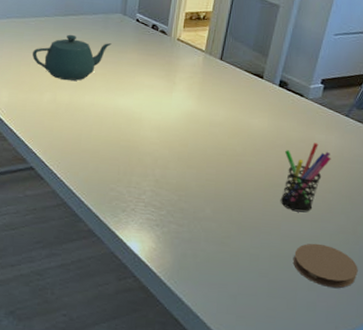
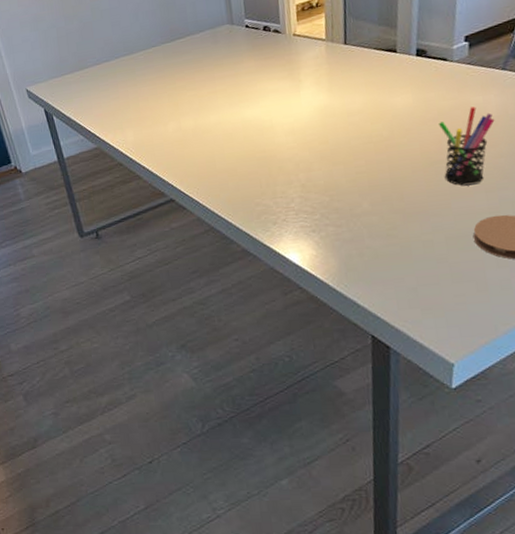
teapot: present [32,34,112,81] -> none [147,57,225,106]

